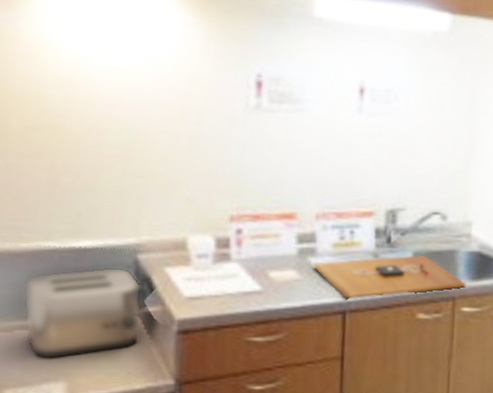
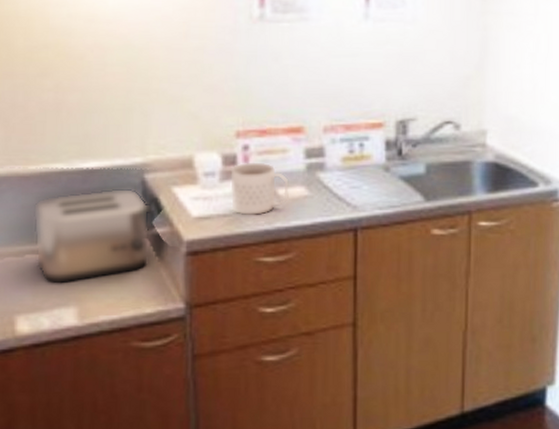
mug: none [222,245,281,297] -> present [230,162,289,215]
cutting board: present [313,255,466,300] -> none [322,168,483,217]

